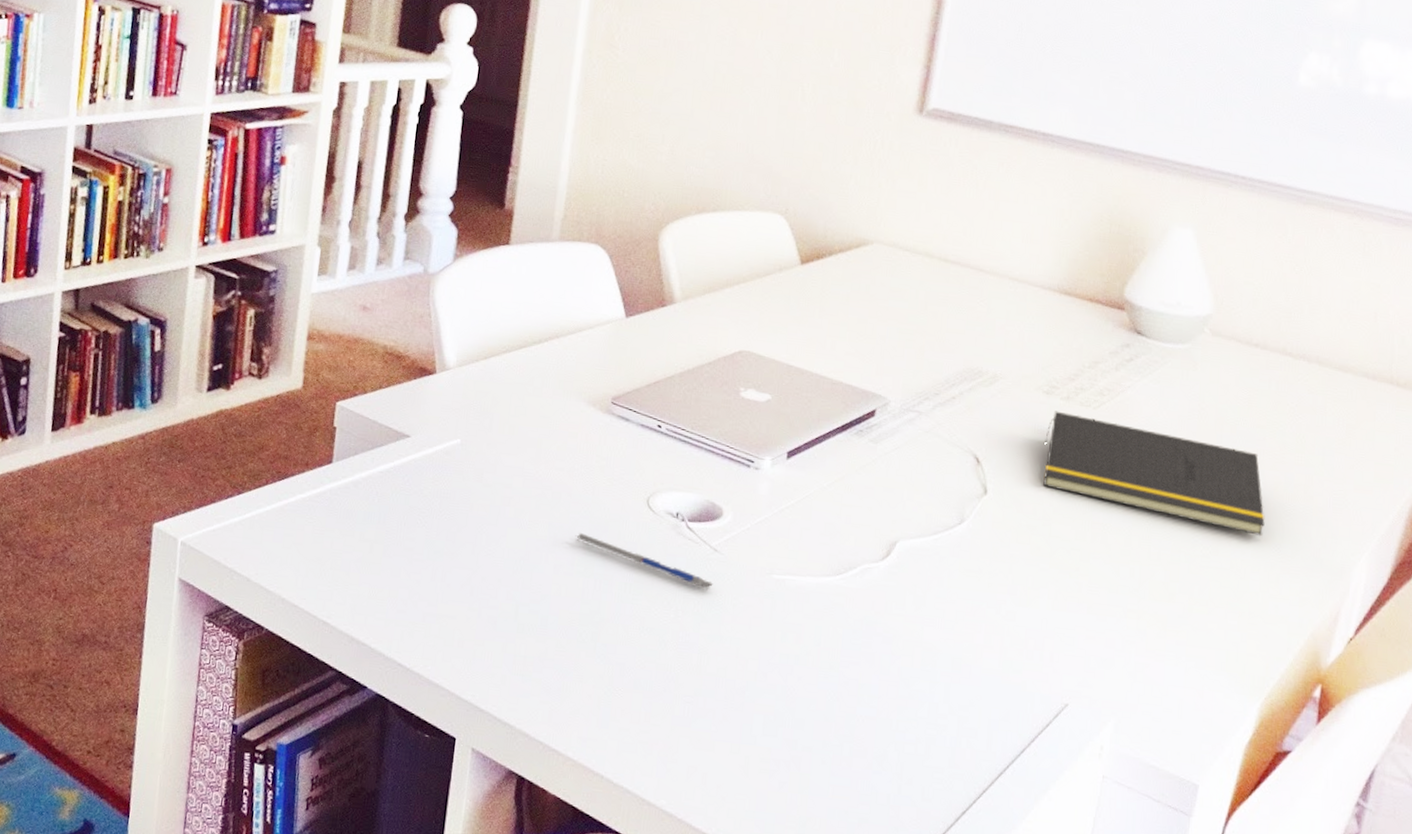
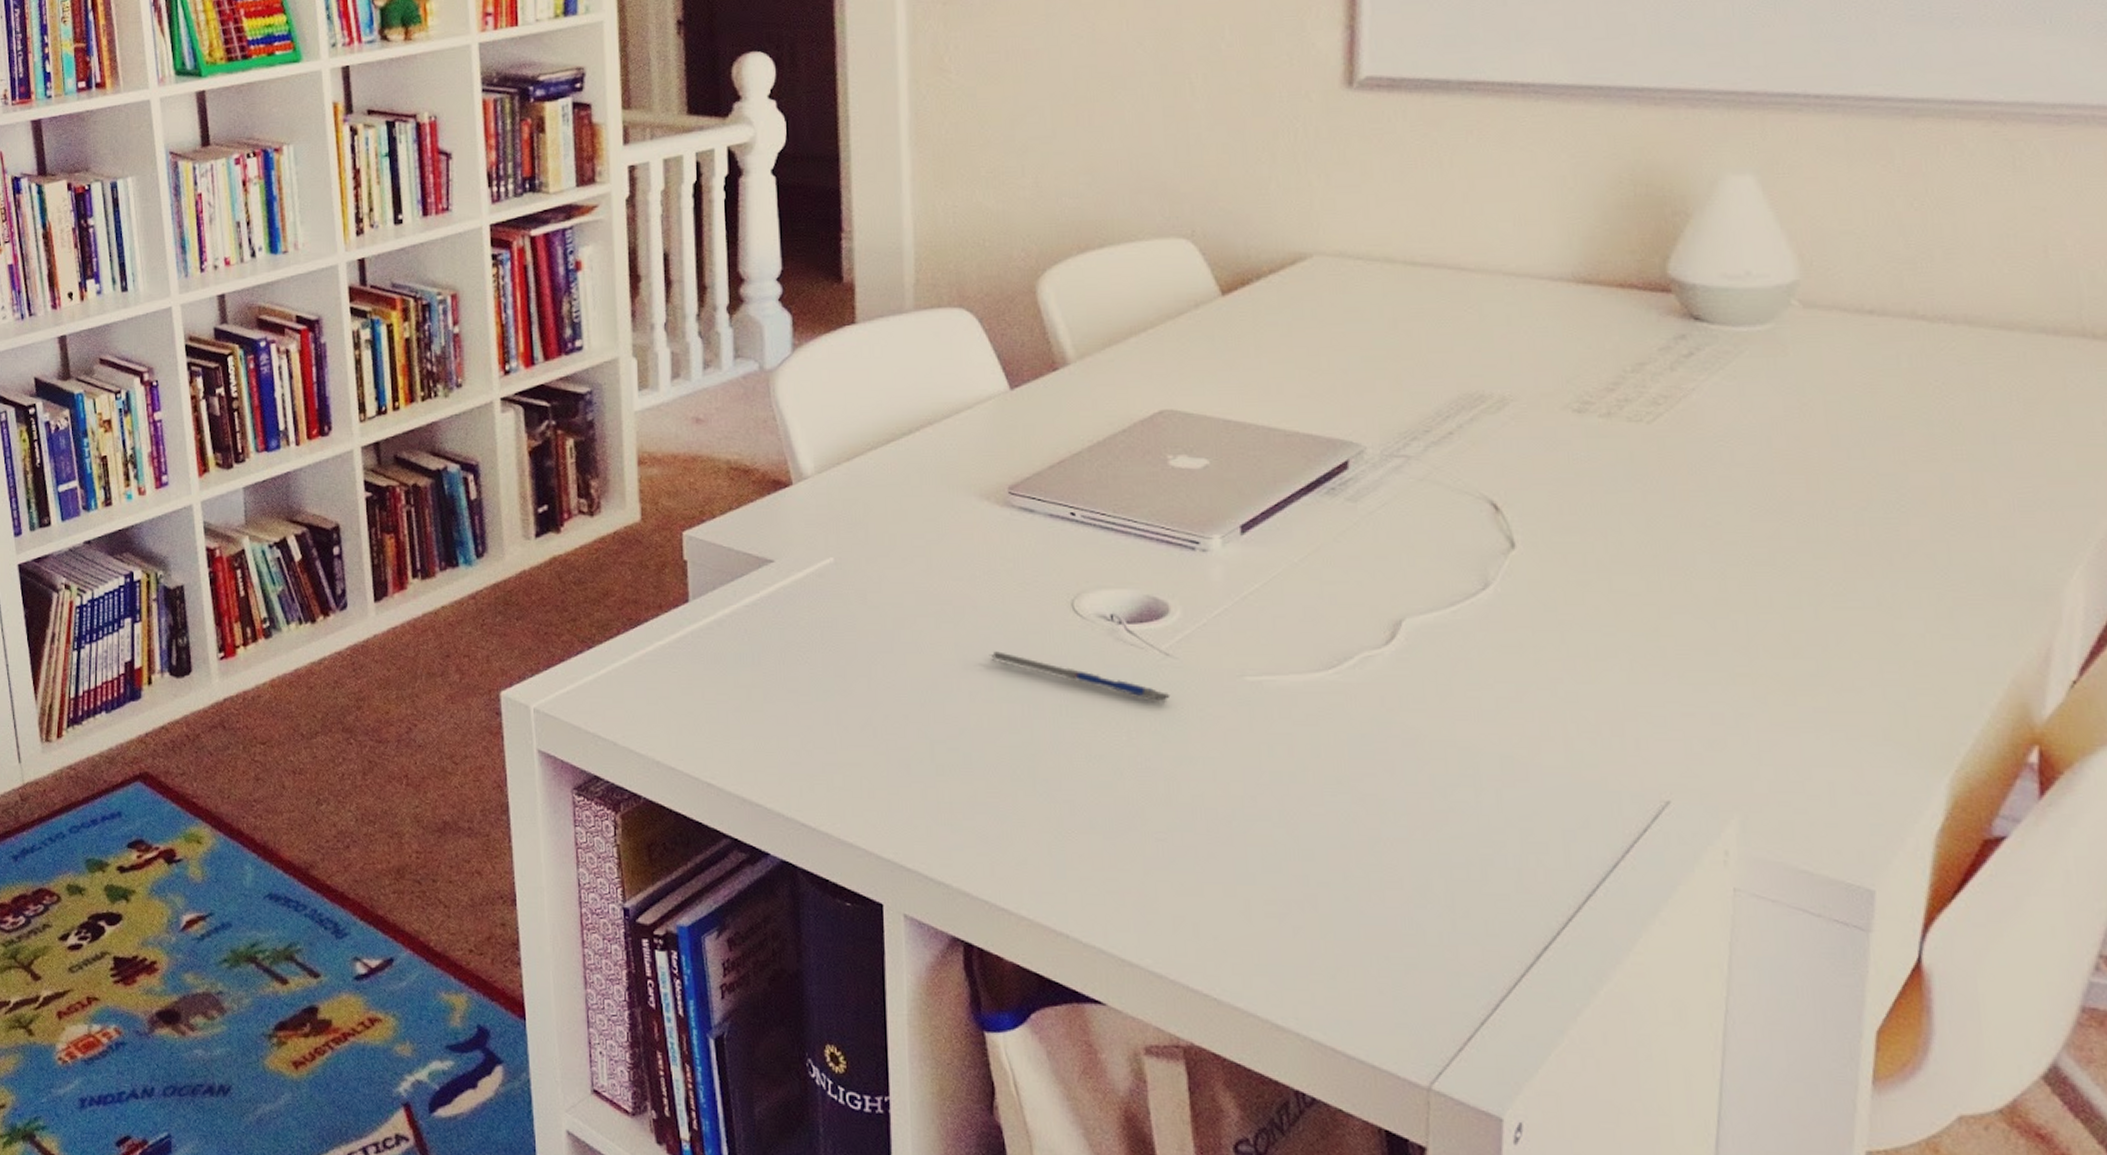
notepad: present [1043,410,1265,537] -> none [1585,432,1920,561]

